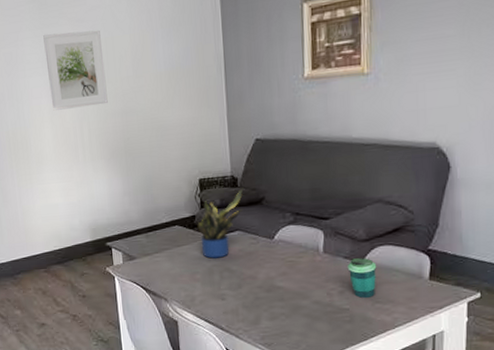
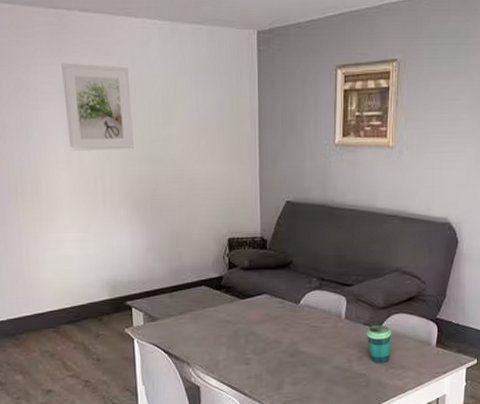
potted plant: present [197,189,244,259] -> none [224,251,272,322]

